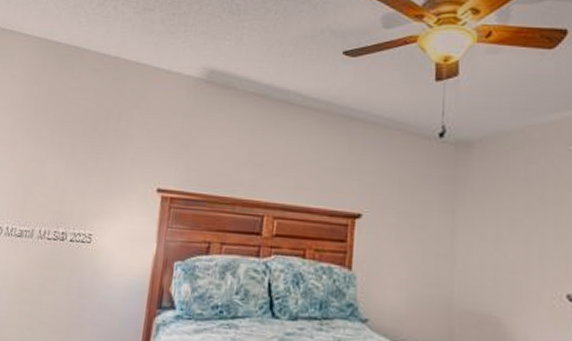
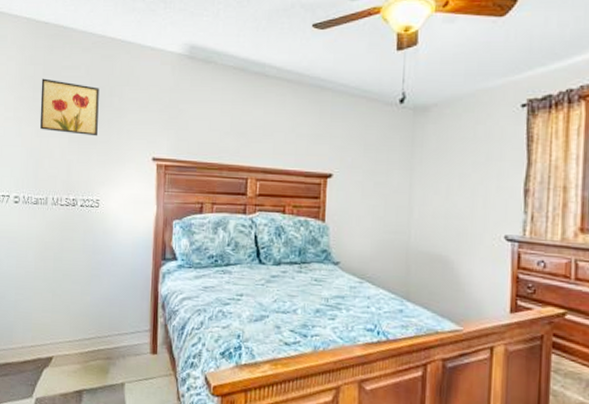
wall art: none [36,99,107,163] -> present [39,78,99,137]

